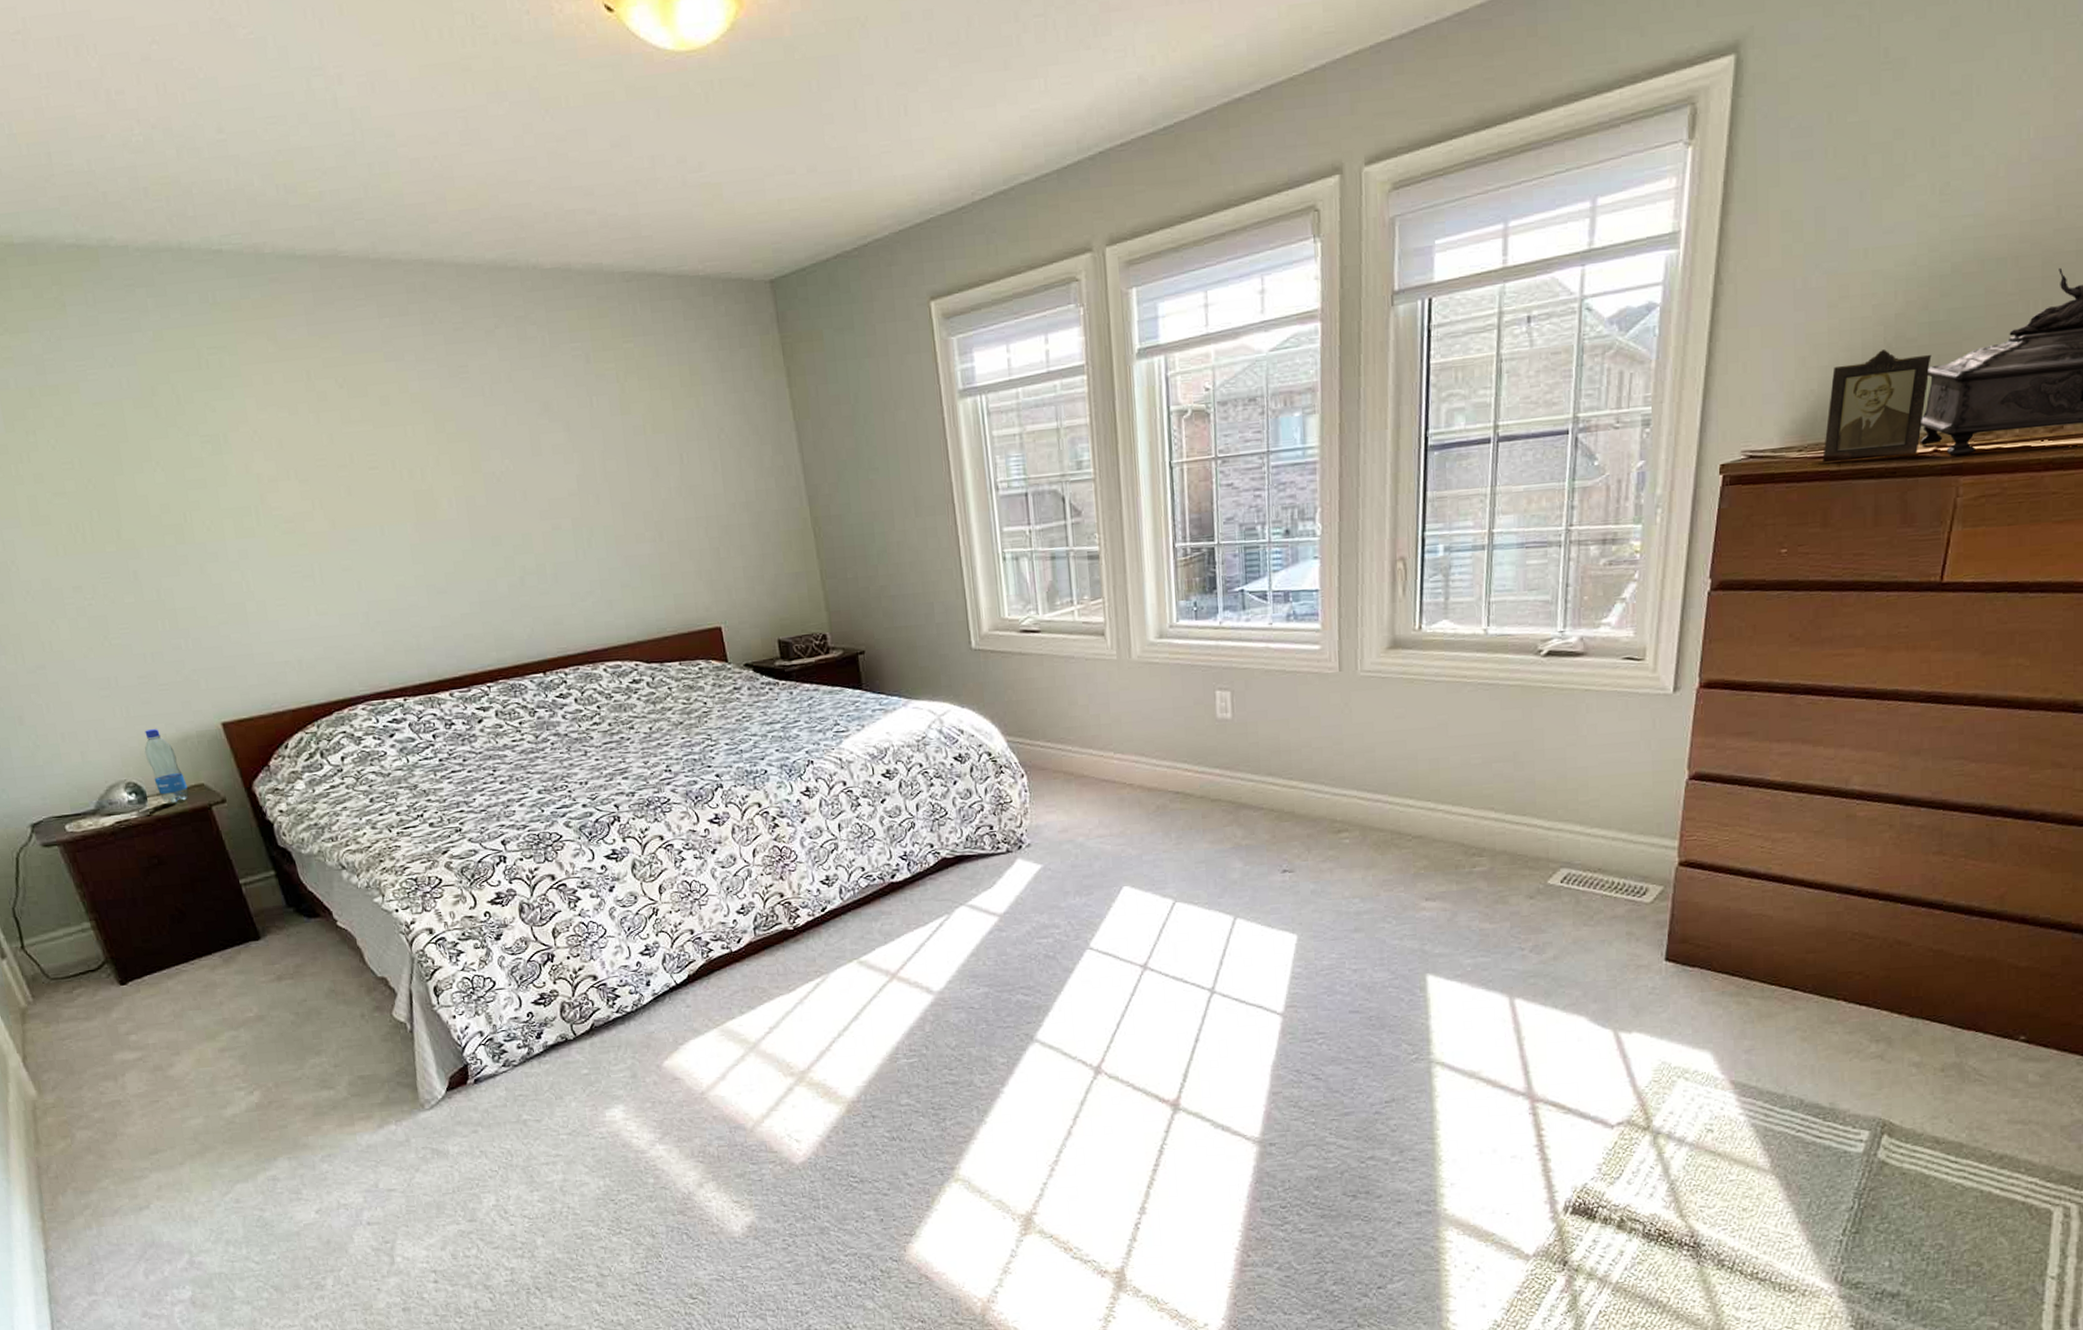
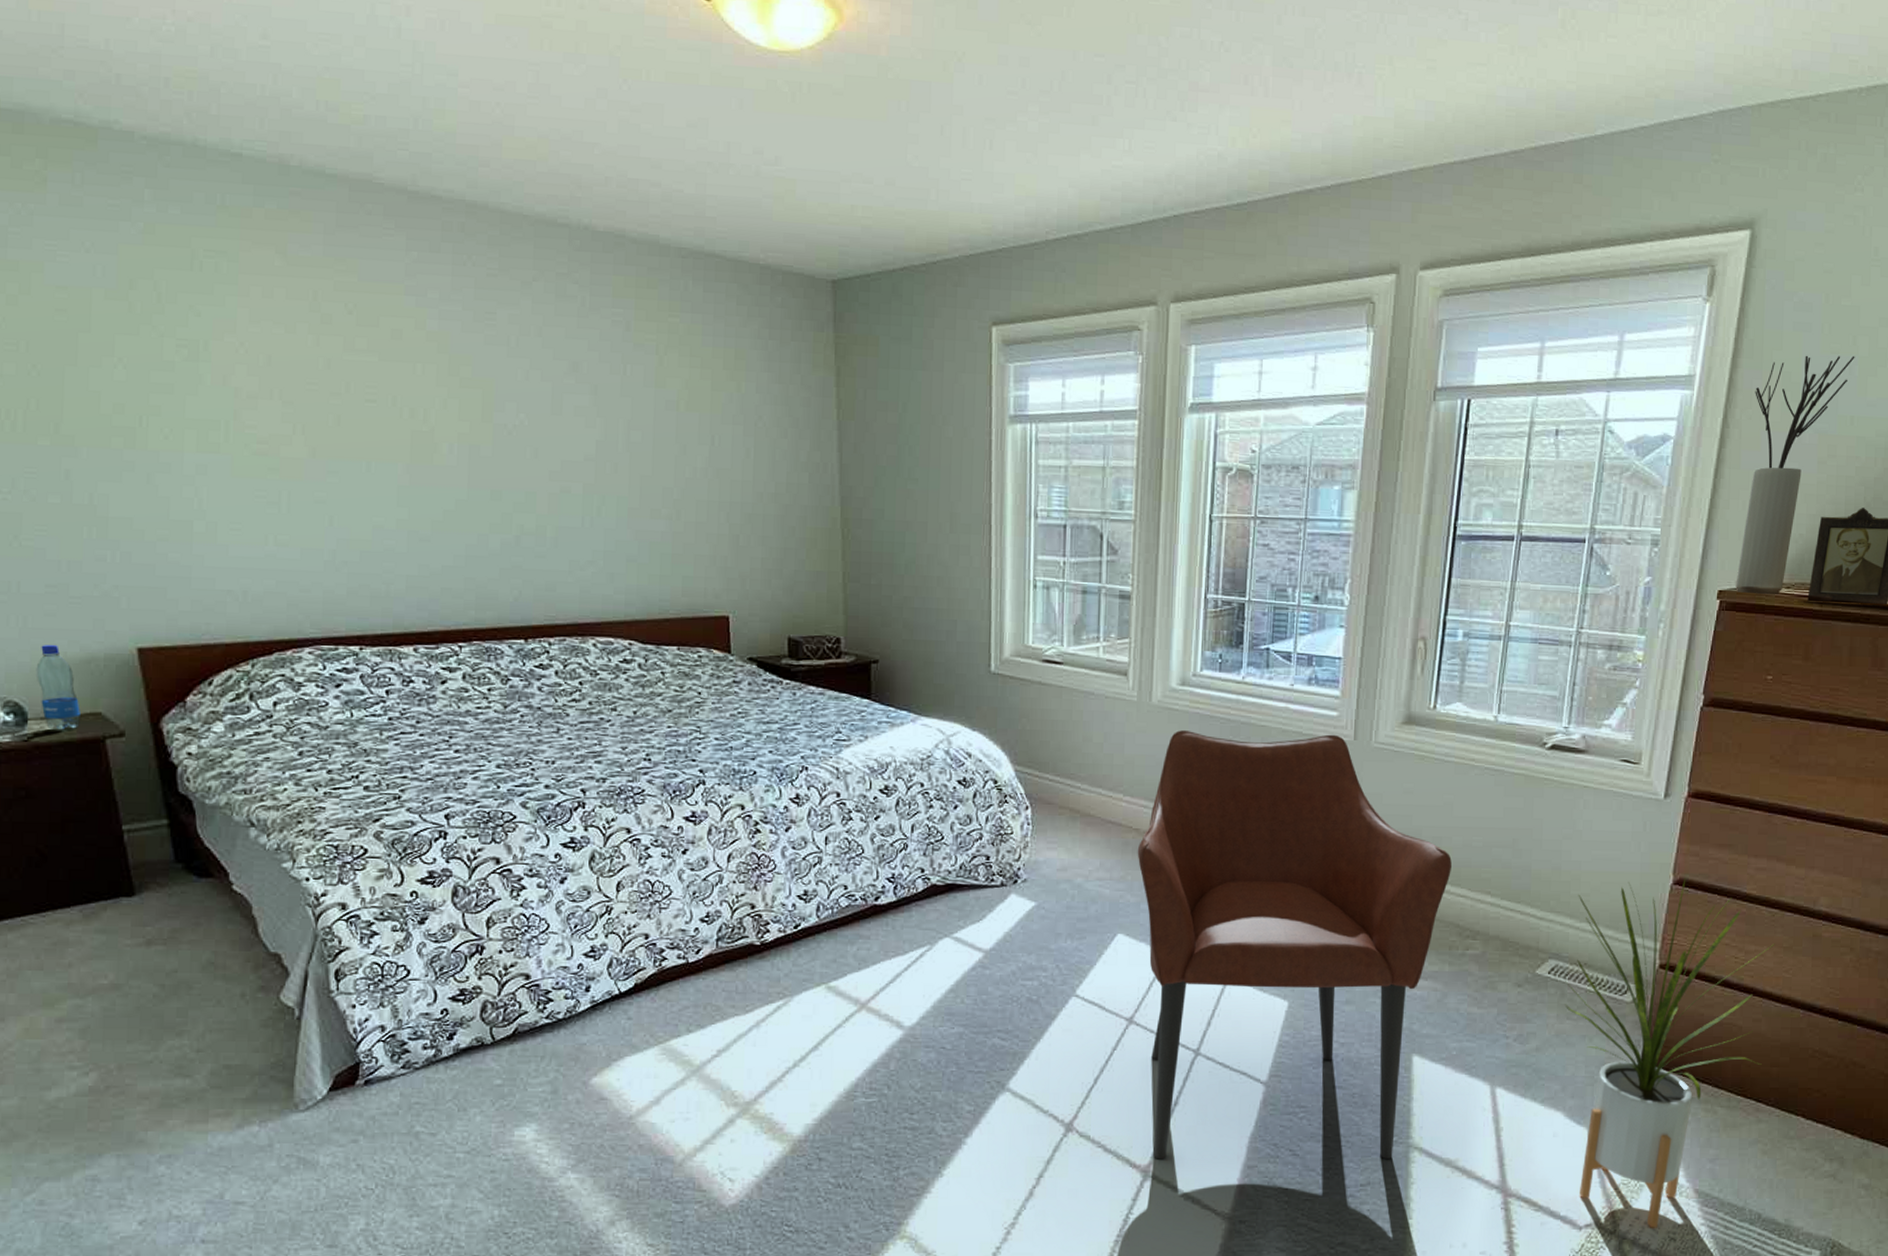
armchair: none [1133,668,1451,1093] -> present [1137,729,1452,1160]
house plant: none [1579,772,1804,1122] -> present [1565,878,1775,1228]
vase: none [1740,178,1866,464] -> present [1735,355,1855,595]

